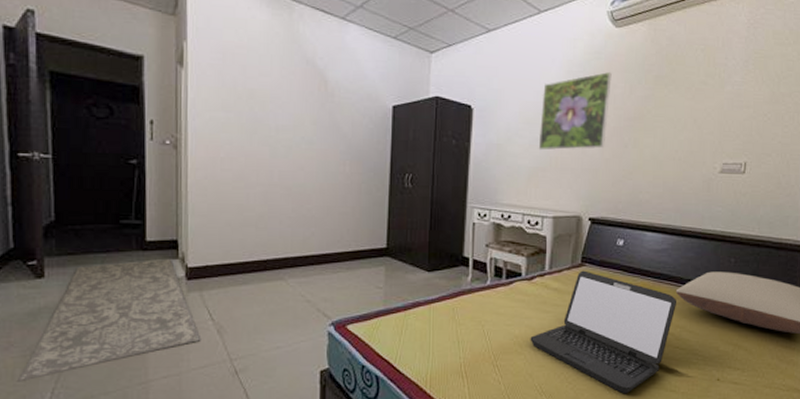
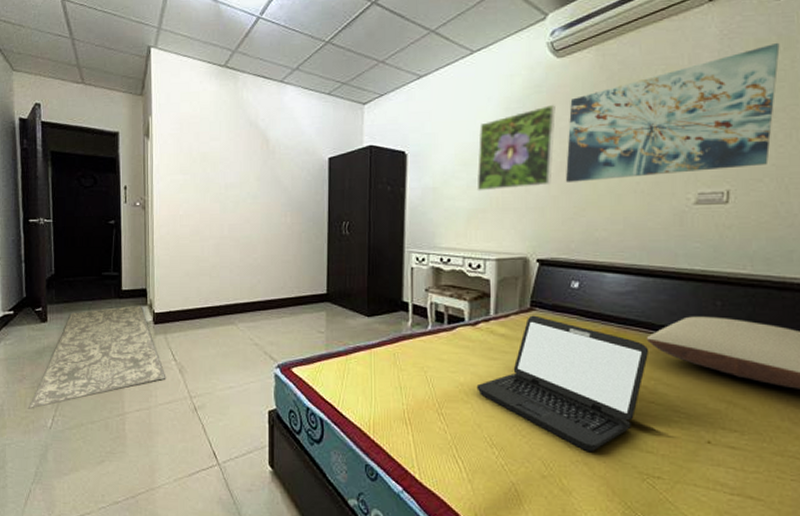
wall art: none [616,36,791,147] -> present [565,42,780,182]

